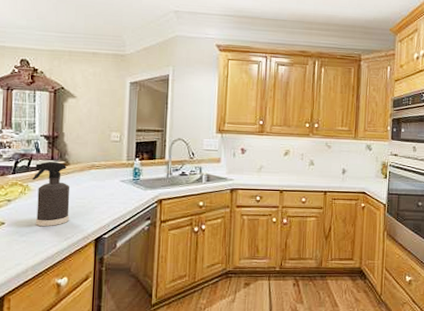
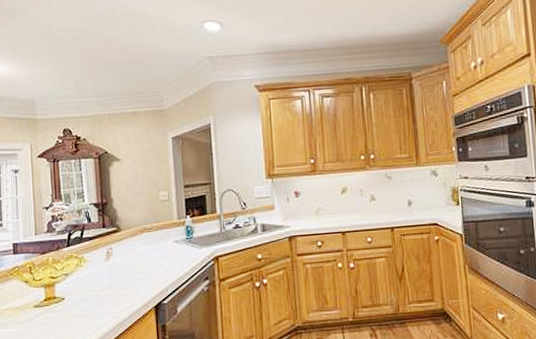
spray bottle: present [32,161,70,226] -> none [86,229,127,298]

